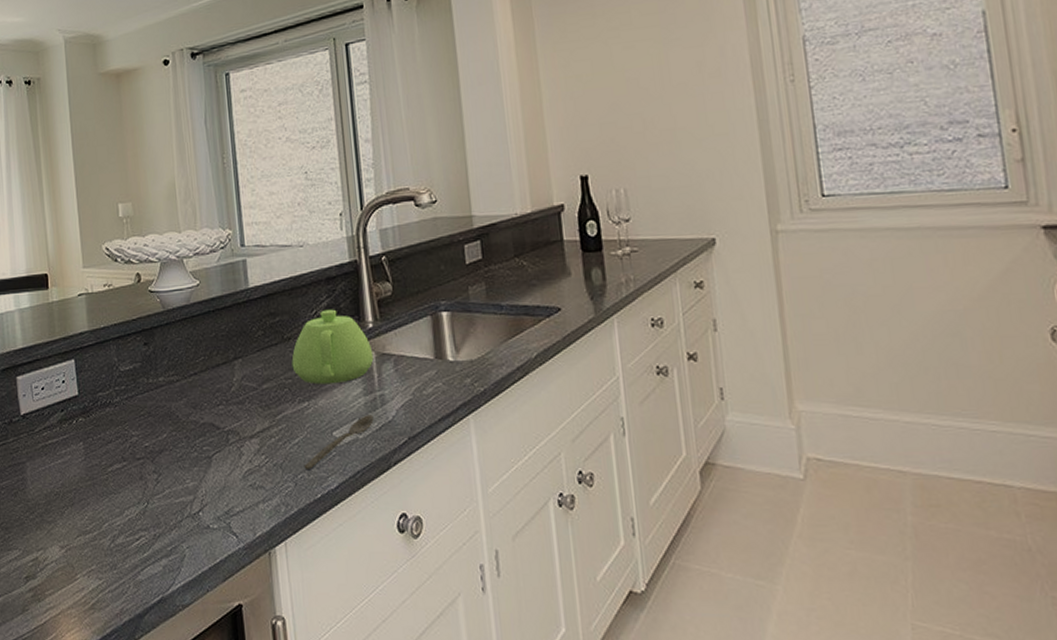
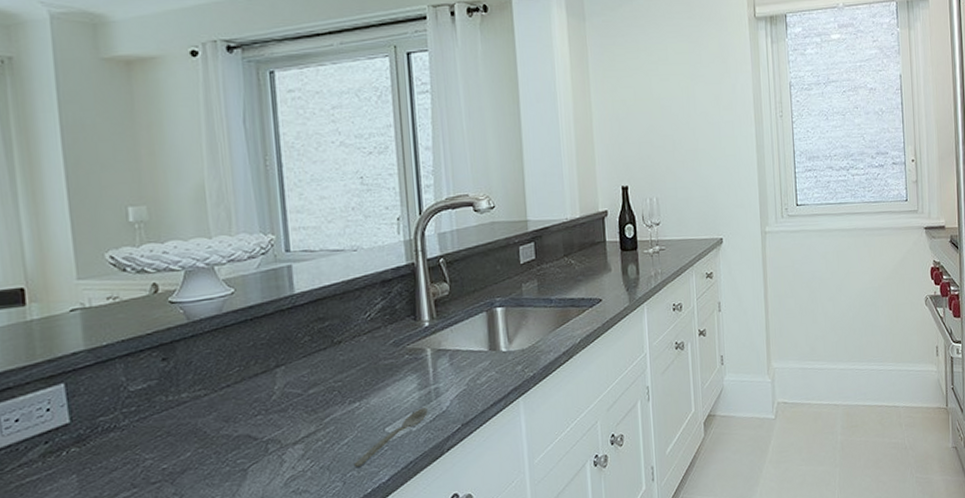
teapot: present [291,309,374,385] -> none [342,310,429,384]

